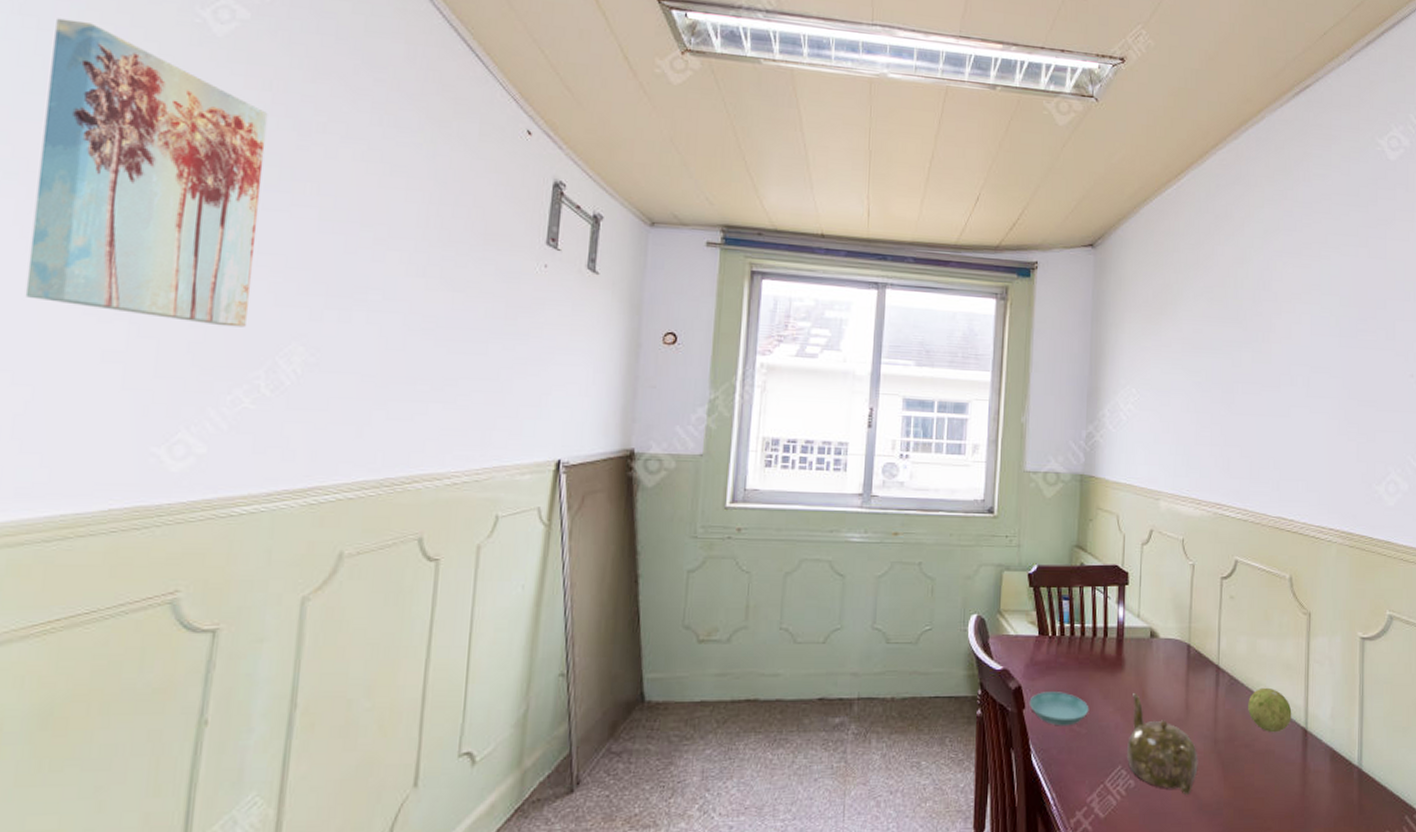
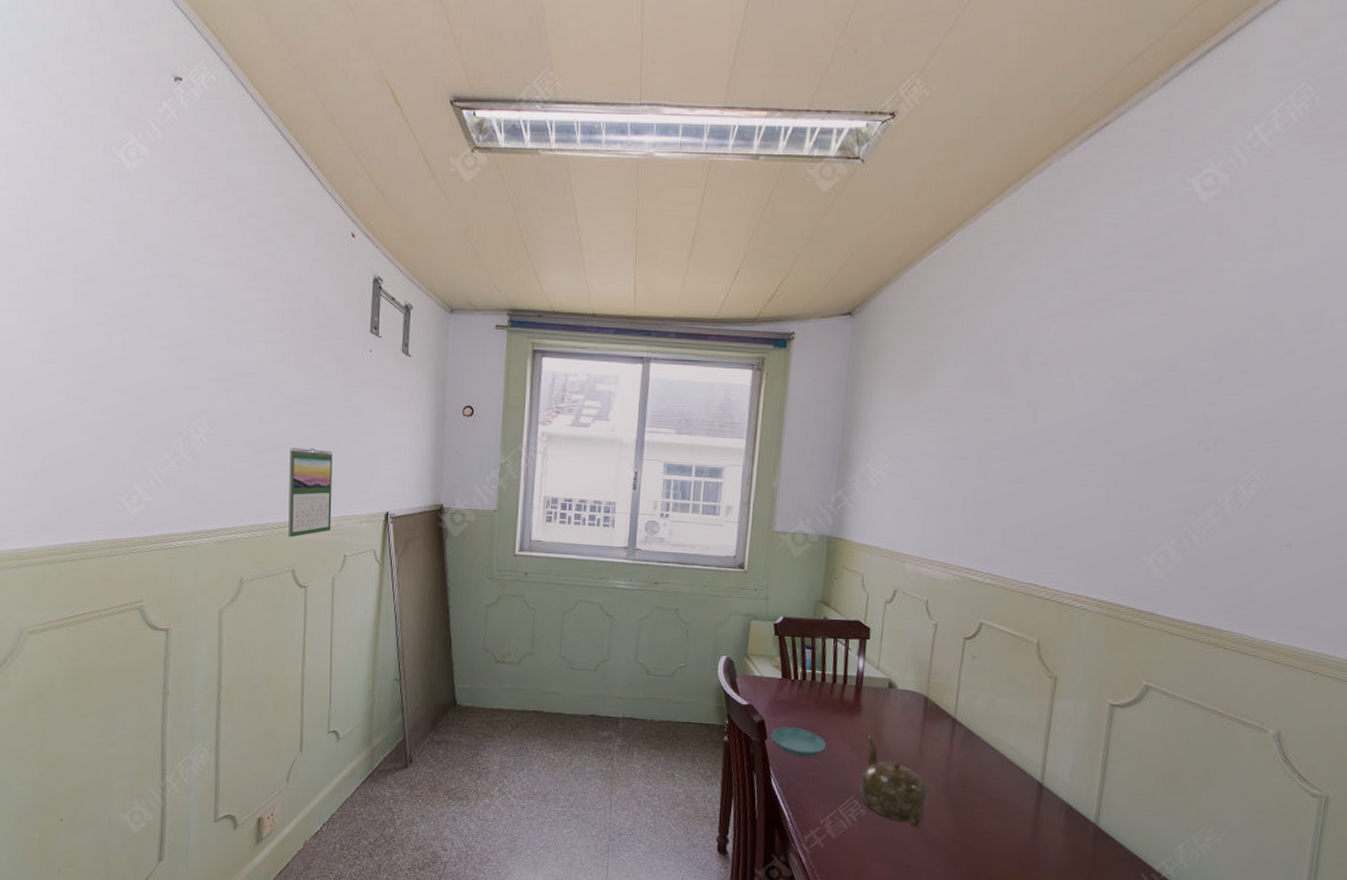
wall art: present [25,18,268,327] -> none [28,168,168,406]
calendar: none [416,381,487,496] -> present [288,447,333,538]
decorative ball: present [1248,687,1292,733] -> none [982,742,1028,784]

